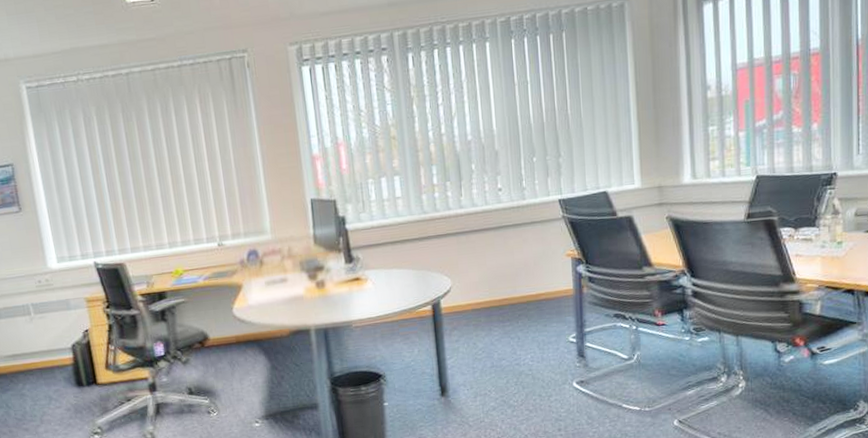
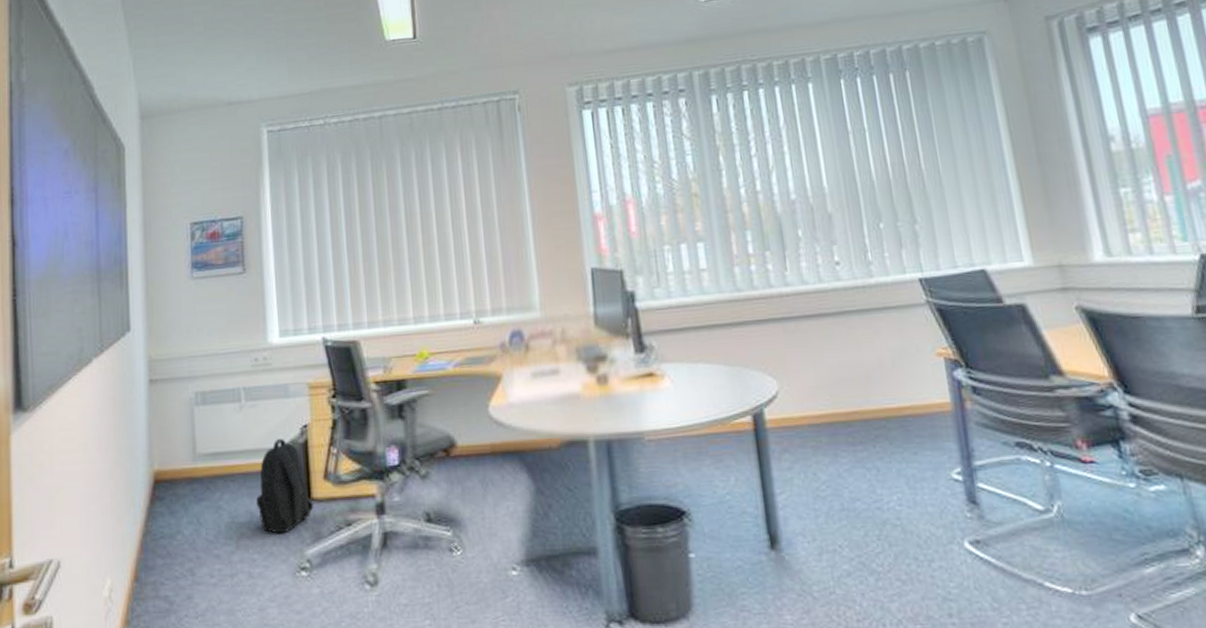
backpack: none [52,341,100,411] -> present [256,439,314,534]

